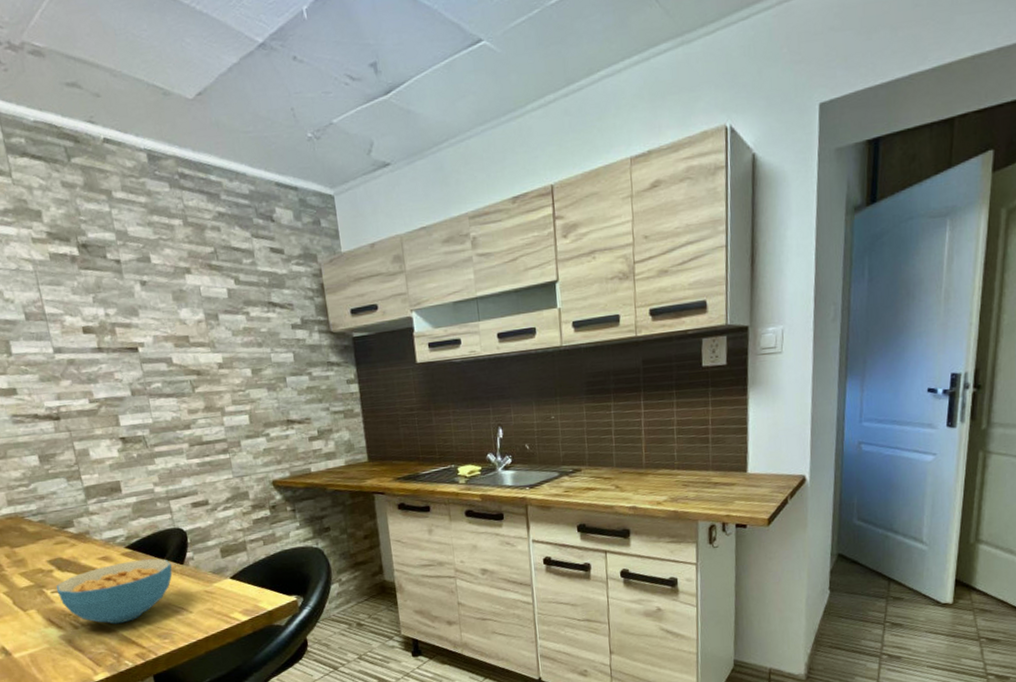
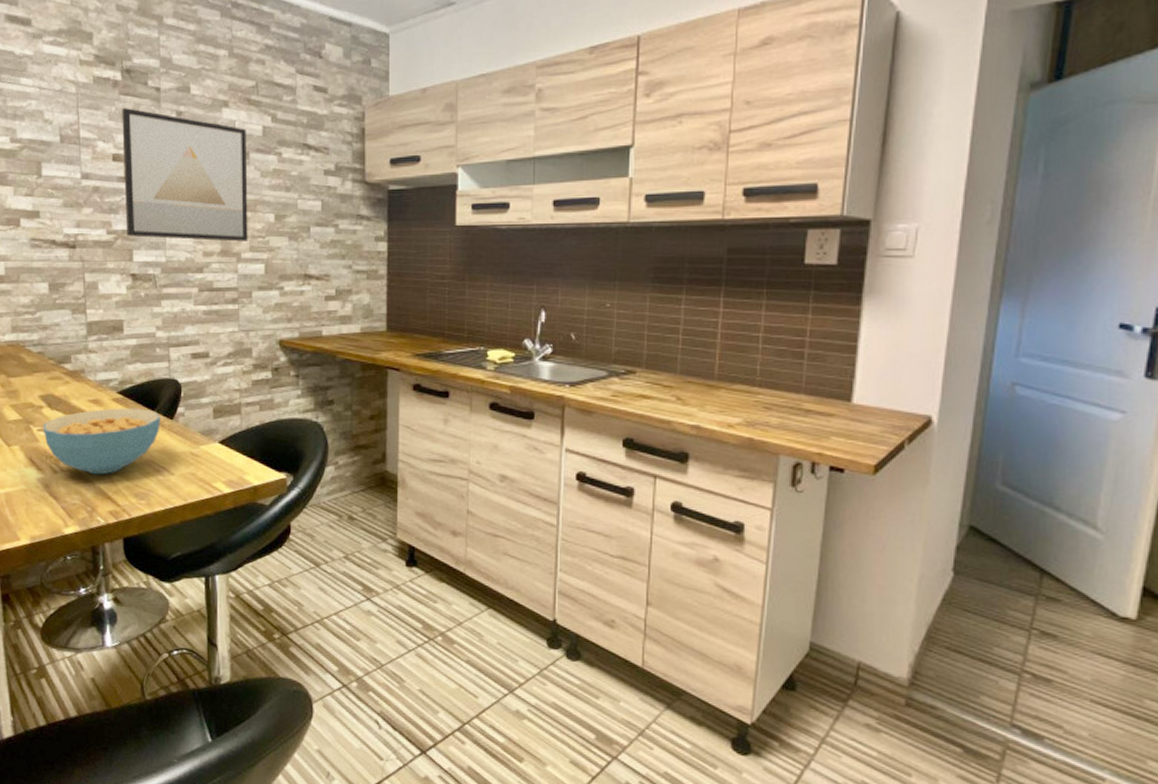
wall art: none [84,281,229,403] -> present [122,108,248,242]

